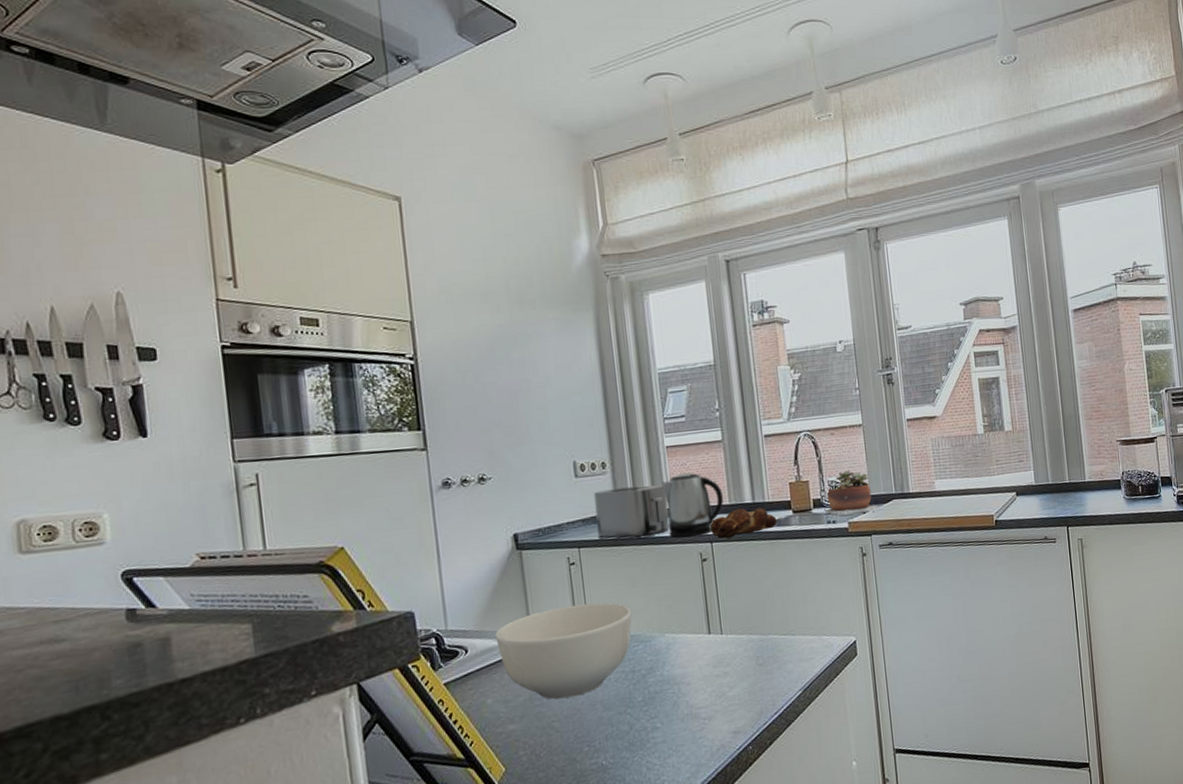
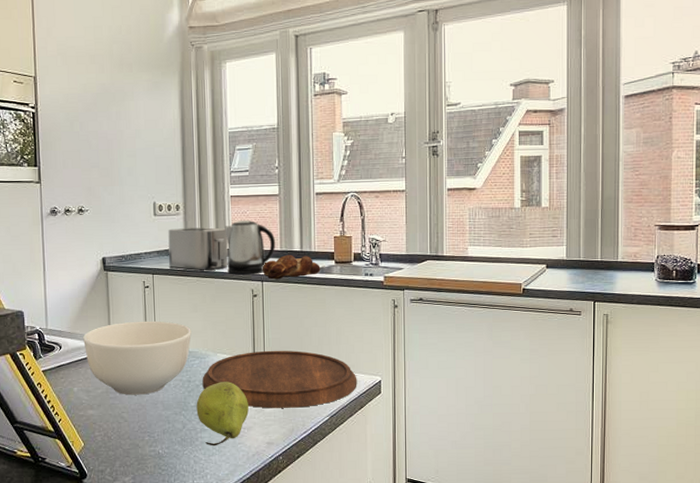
fruit: none [644,665,708,747] -> present [196,382,249,446]
cutting board: none [649,618,830,692] -> present [202,350,357,408]
succulent plant: present [824,469,880,516] -> none [363,229,414,270]

